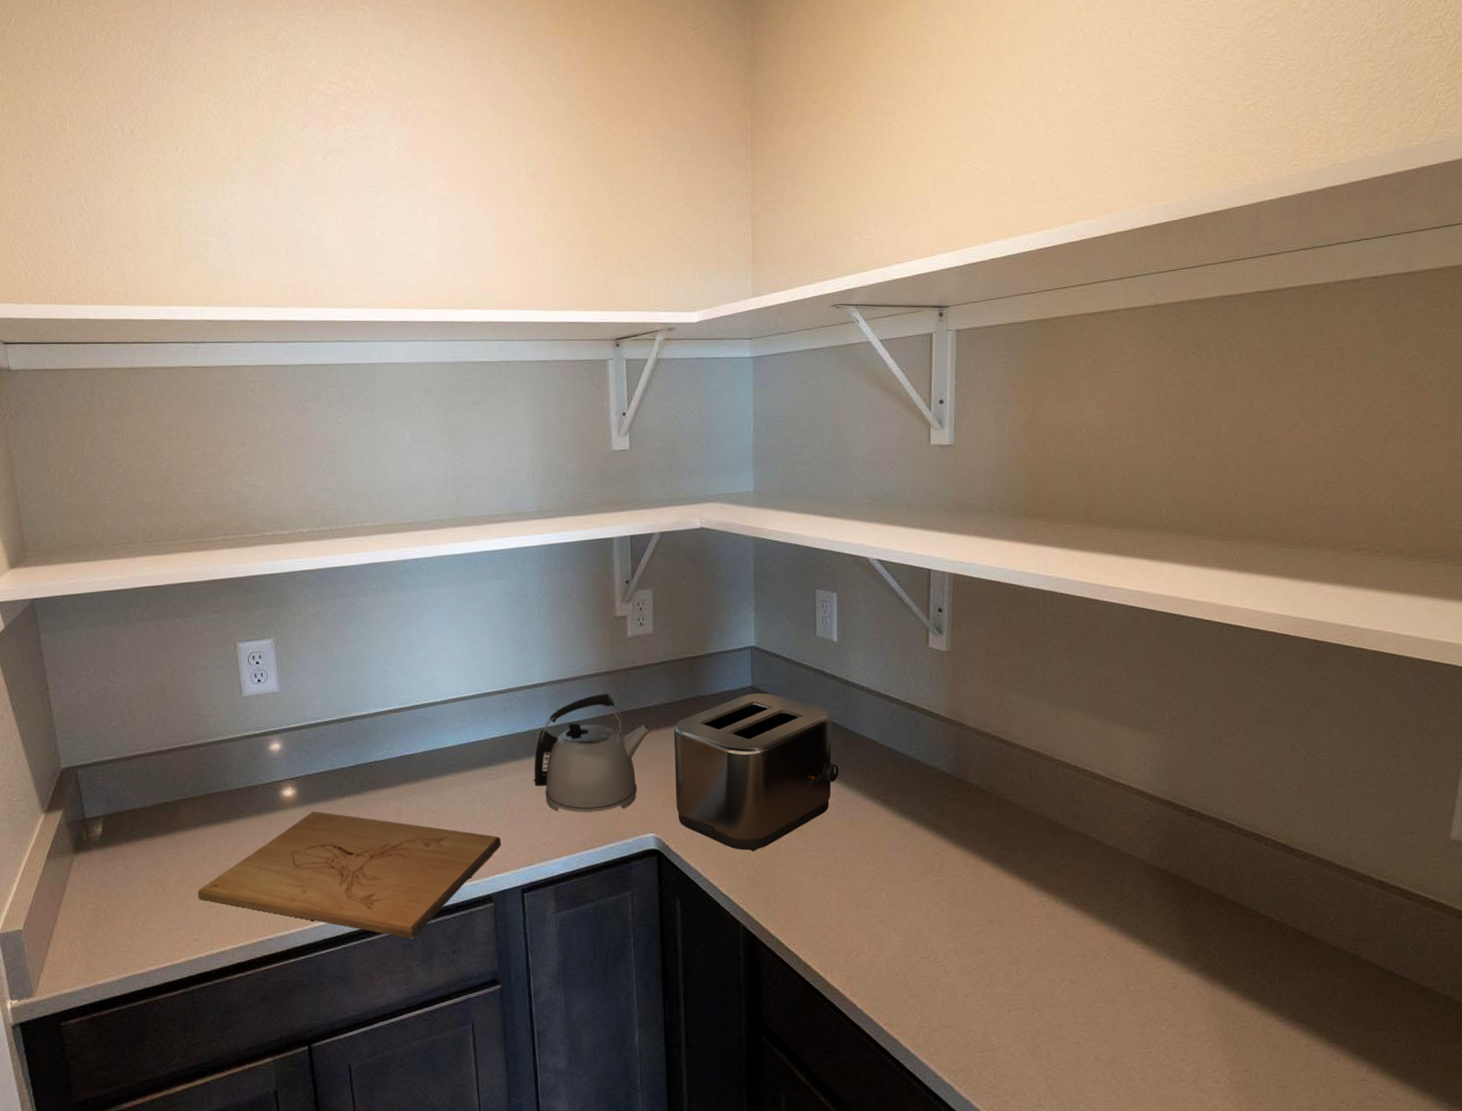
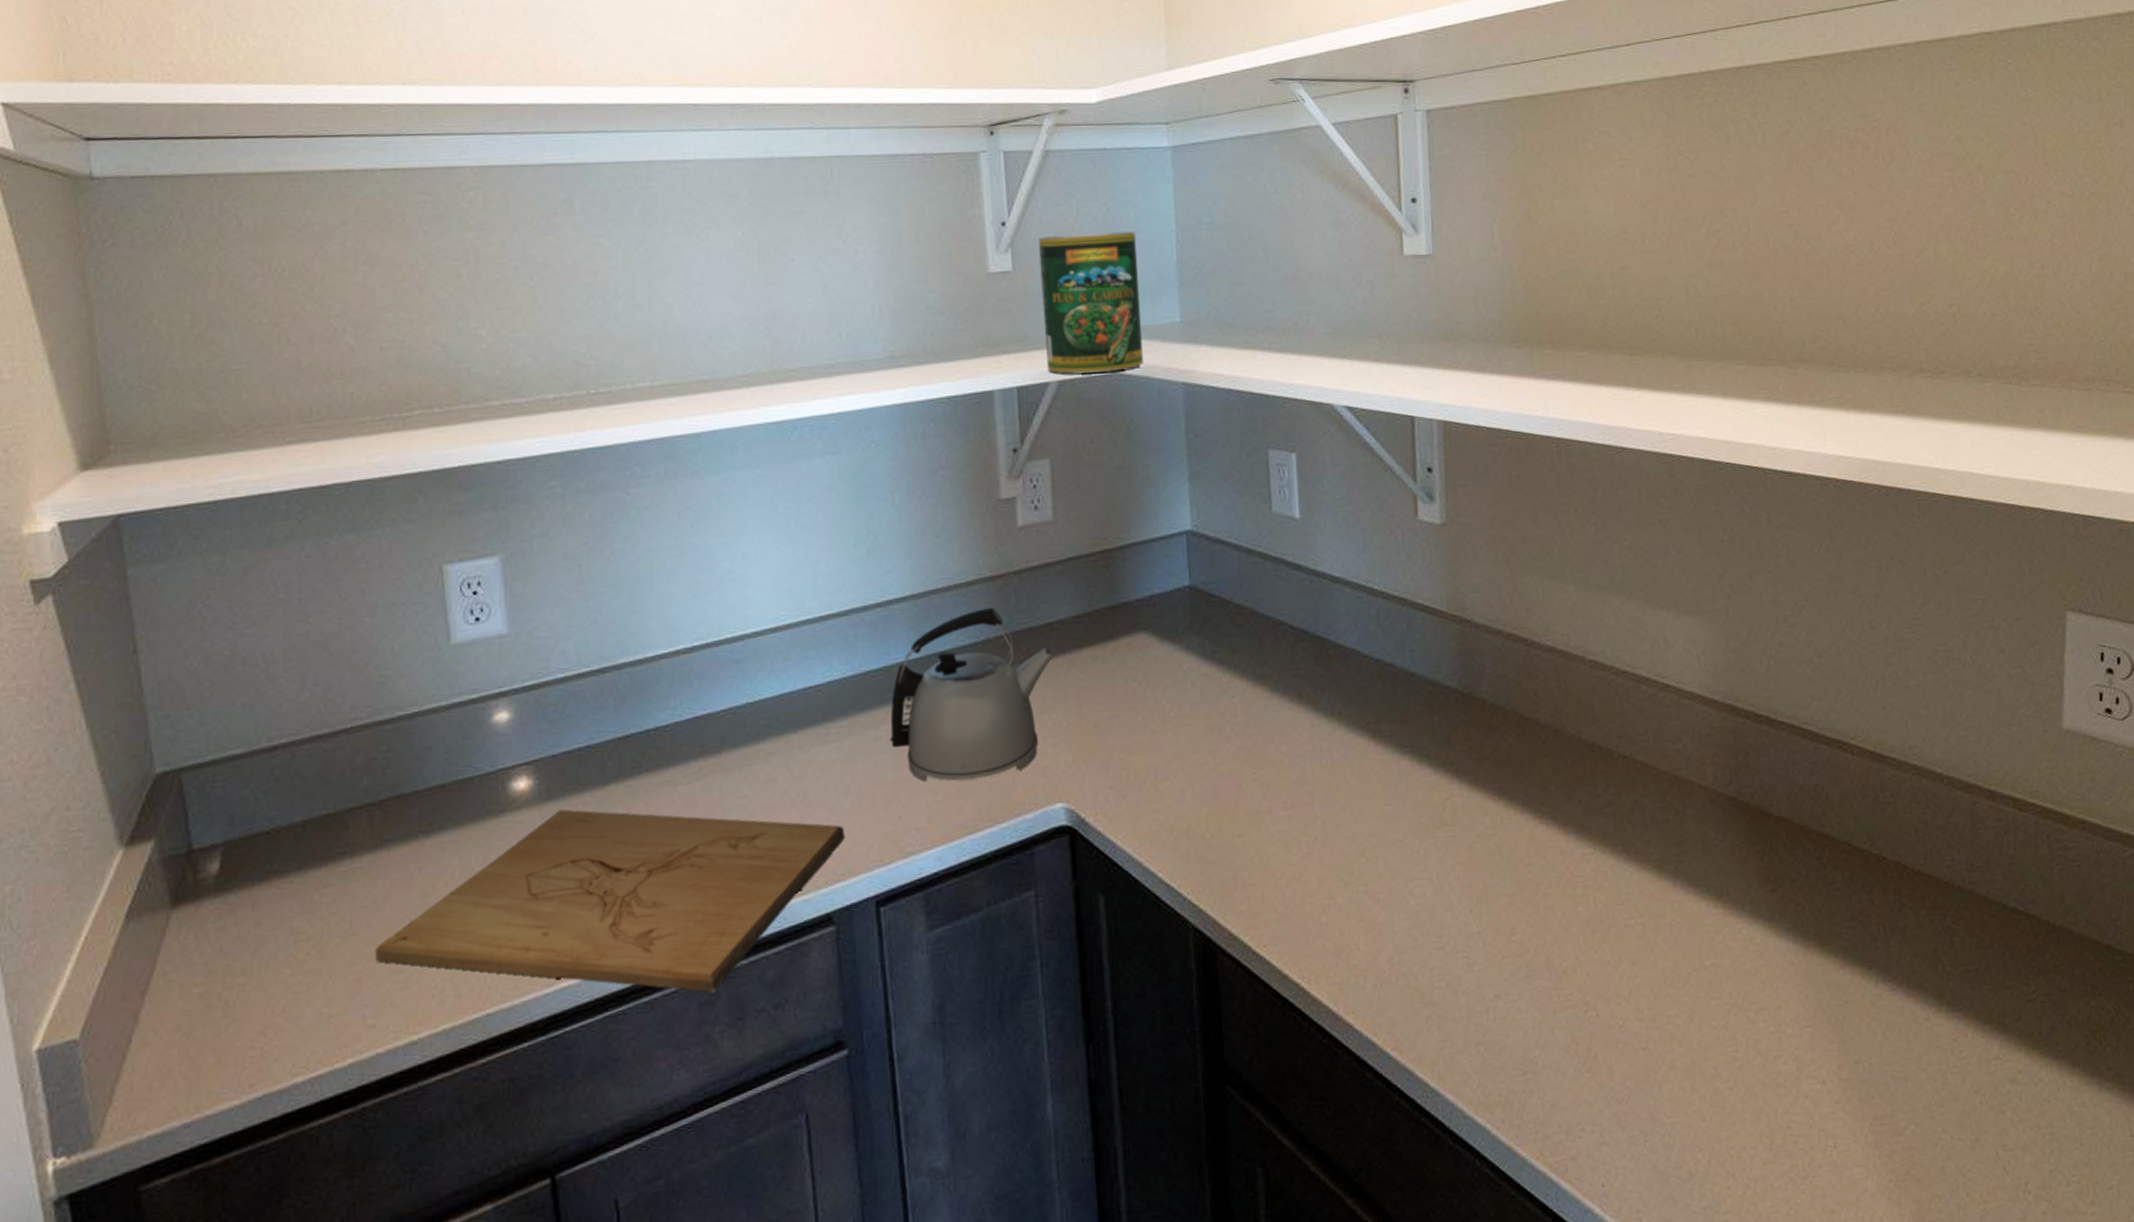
can: none [650,422,724,527] -> present [1039,231,1143,374]
toaster: present [673,693,839,851] -> none [1086,594,1312,818]

